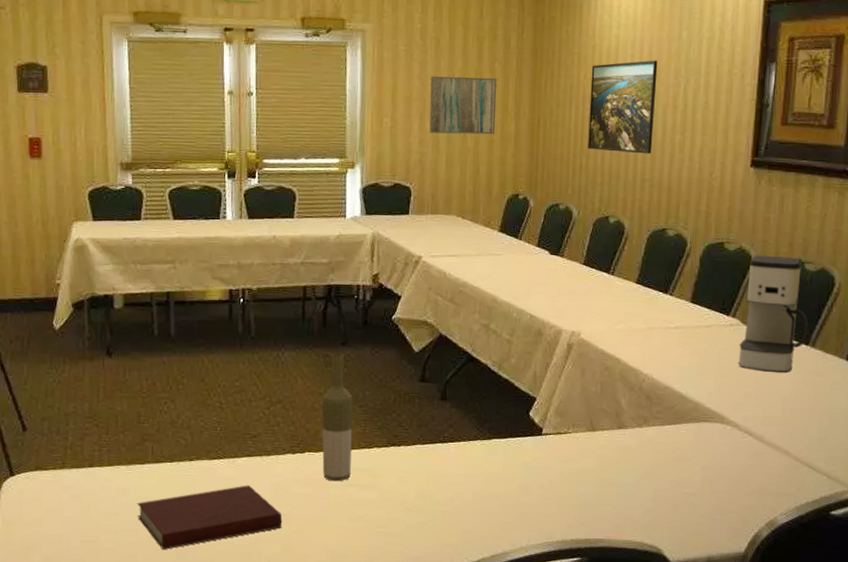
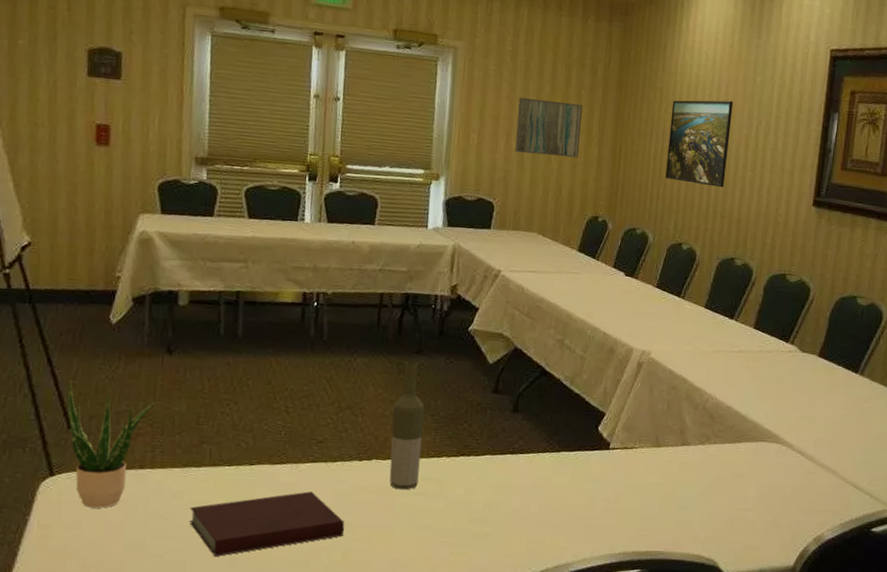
potted plant: none [20,384,99,505] -> present [67,379,155,508]
coffee maker: present [738,255,809,373] -> none [794,287,859,399]

